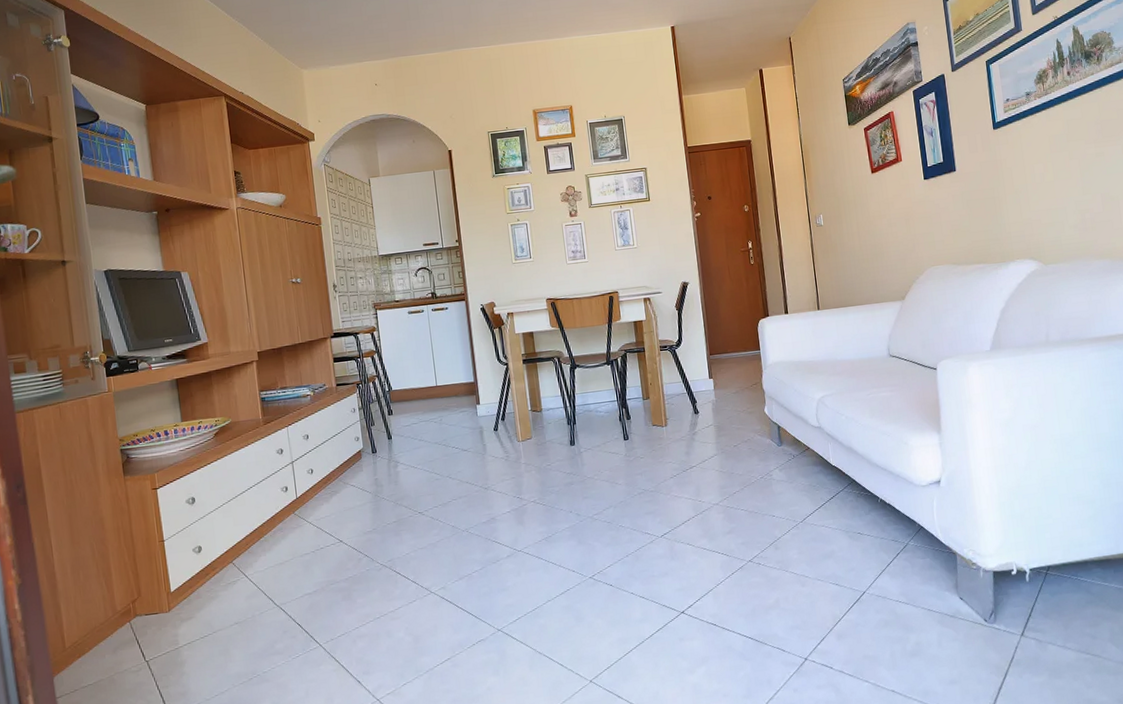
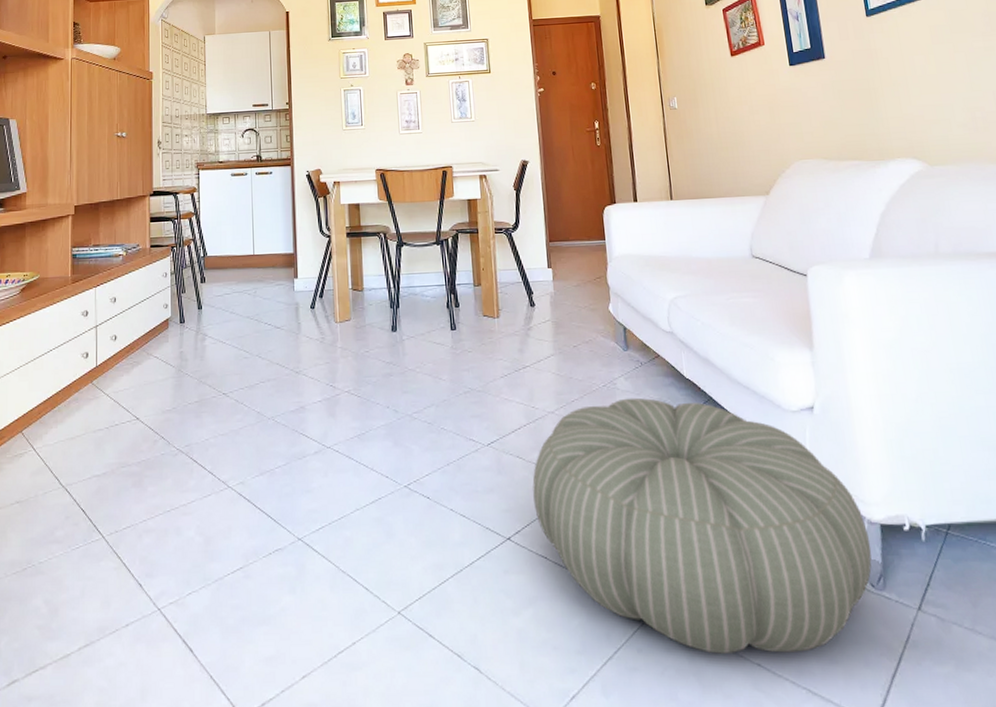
pouf: none [702,485,986,686] -> present [532,397,872,654]

